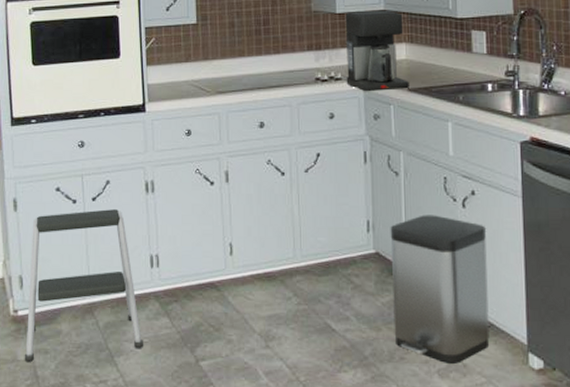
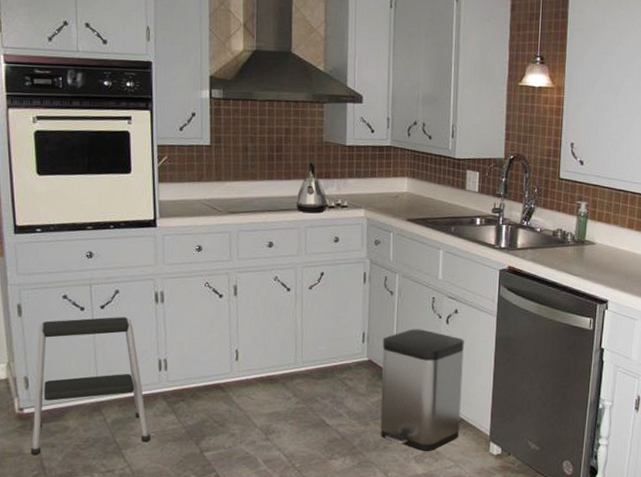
kettle: none [286,32,320,89] -> present [295,161,328,214]
coffee maker: present [345,10,409,92] -> none [352,145,408,220]

